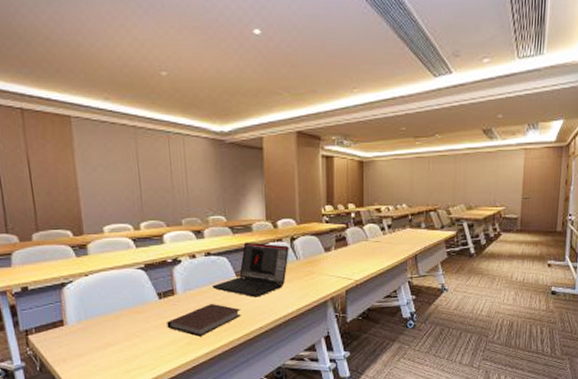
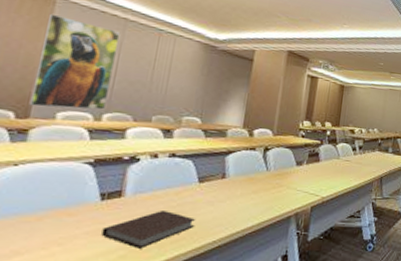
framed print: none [70,133,140,224] -> present [29,13,121,110]
laptop: present [212,242,289,297] -> none [169,147,261,207]

